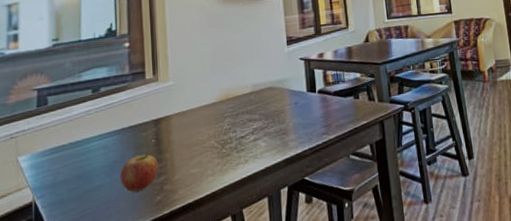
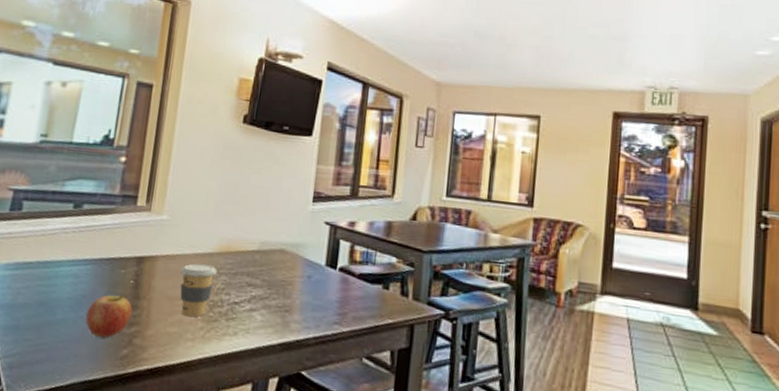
coffee cup: none [191,112,222,158] -> present [179,263,217,317]

